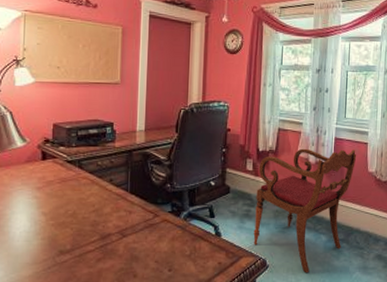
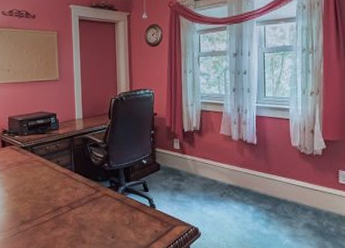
armchair: present [253,148,357,273] -> none [184,126,279,241]

